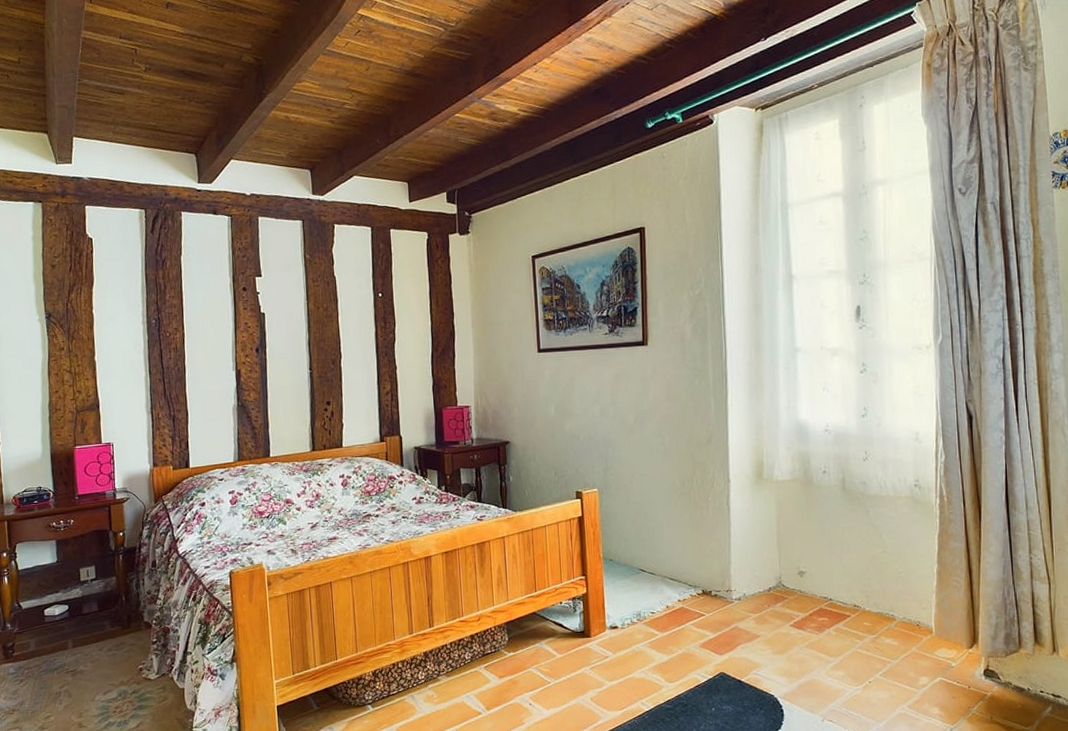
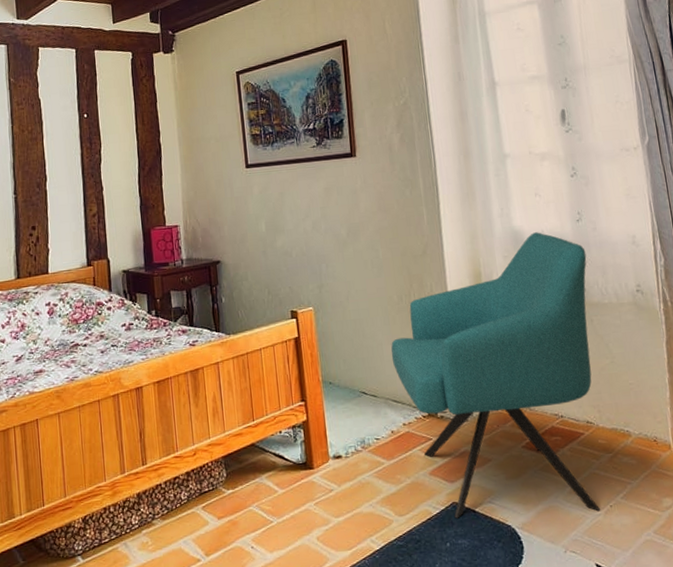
chair: none [670,425,869,687] -> present [390,232,601,519]

